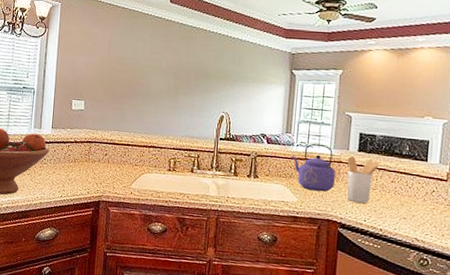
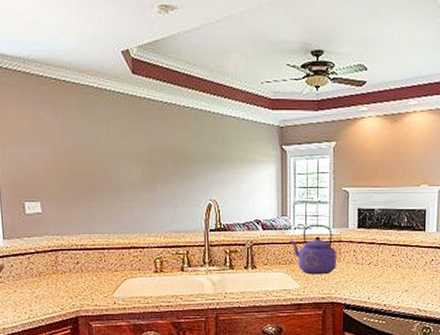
utensil holder: present [347,155,381,203] -> none [347,233,380,281]

